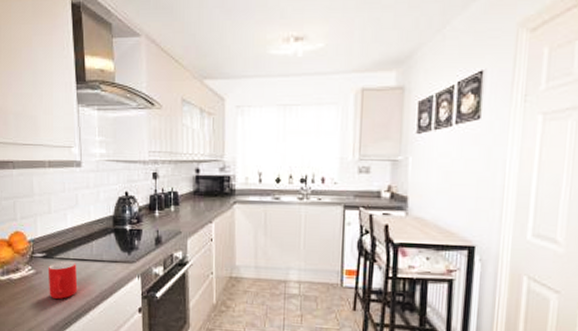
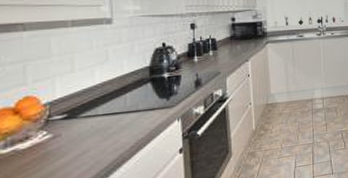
mug: present [47,261,78,299] -> none [69,117,108,160]

